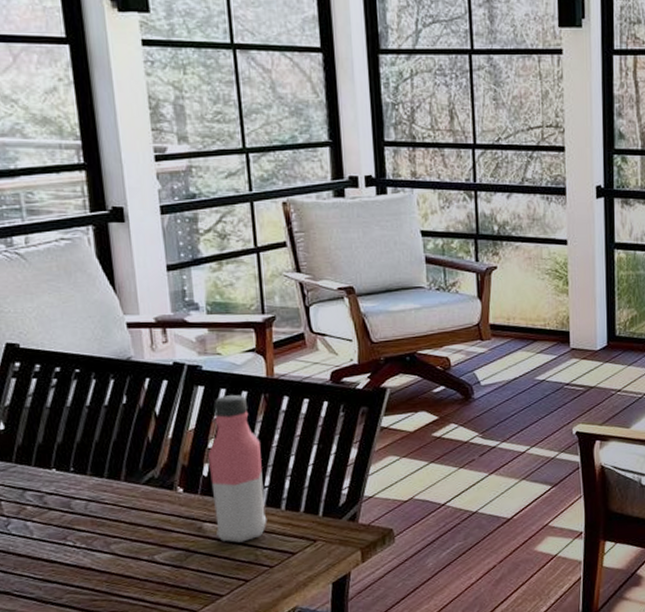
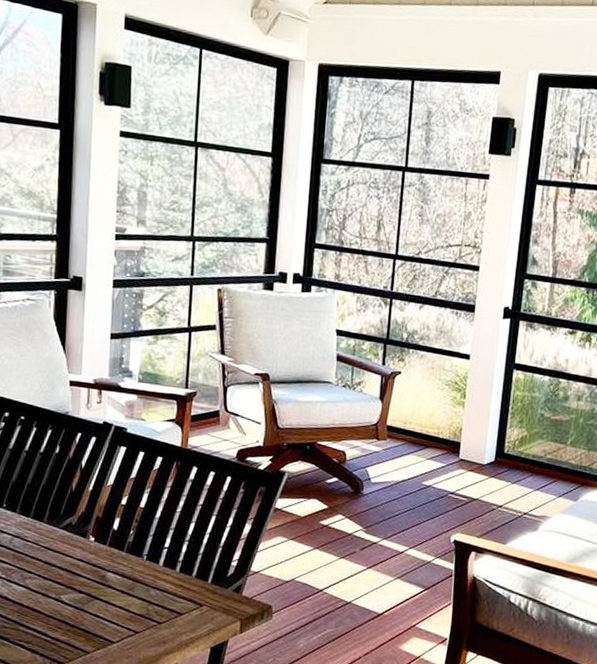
water bottle: present [208,394,267,543] -> none [117,458,167,596]

